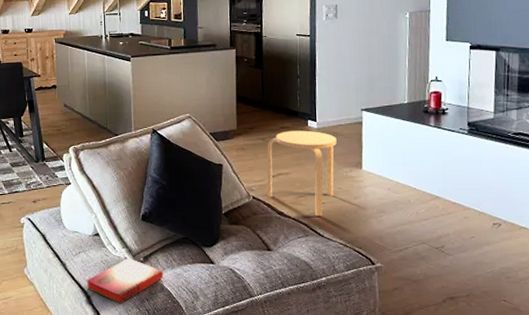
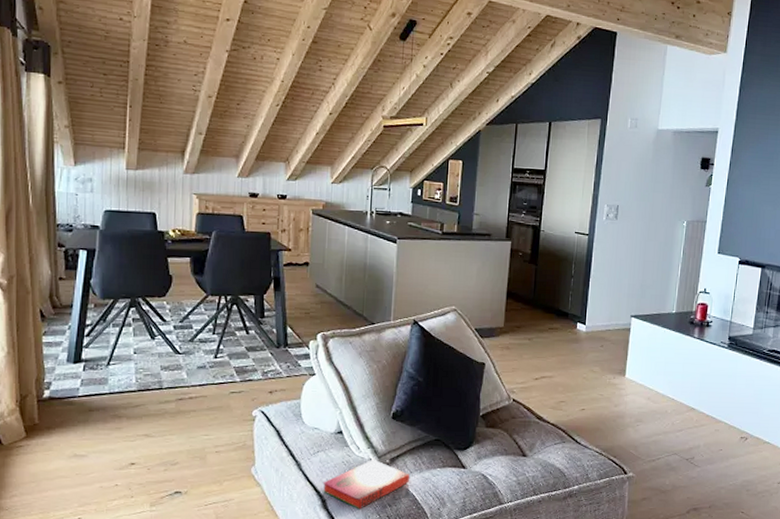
stool: present [267,130,337,217] -> none [528,332,604,423]

